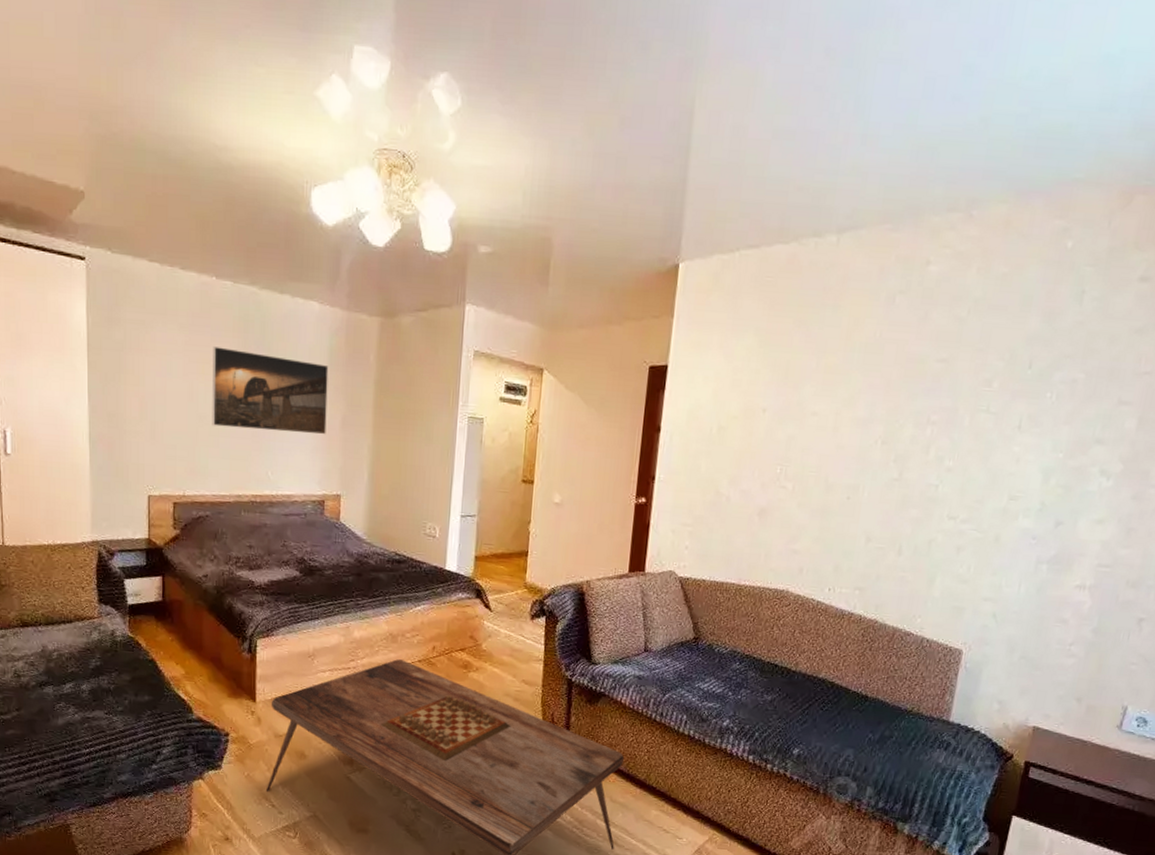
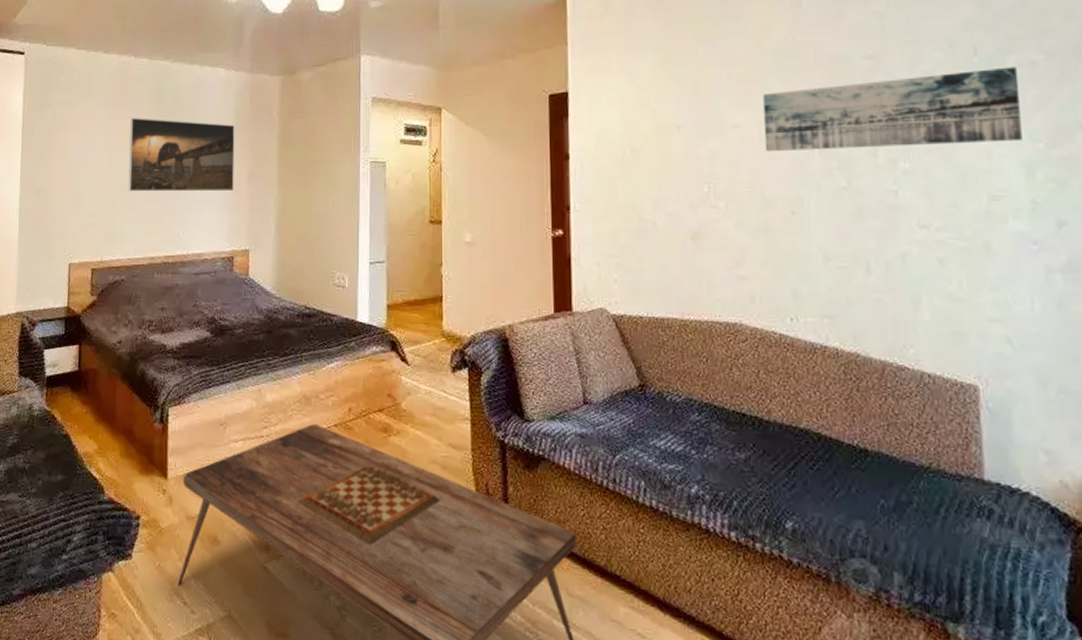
wall art: none [836,382,1061,450] -> present [762,67,1023,152]

